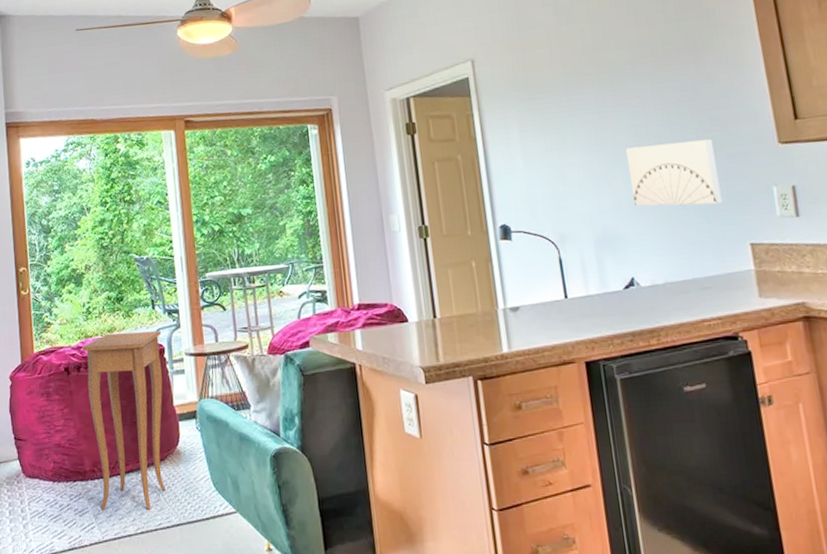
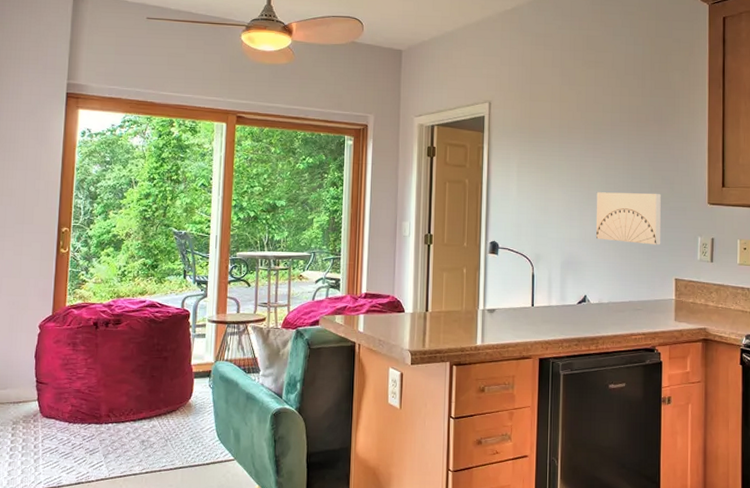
side table: present [82,331,166,510] -> none [111,296,189,453]

